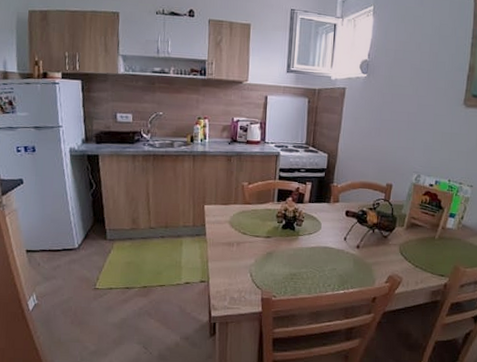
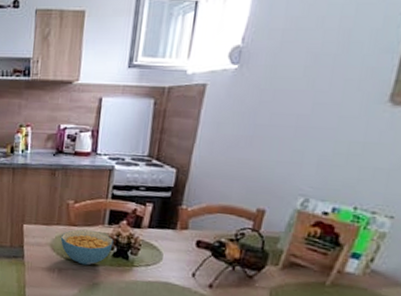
cereal bowl: none [237,207,282,238] -> present [60,229,114,266]

